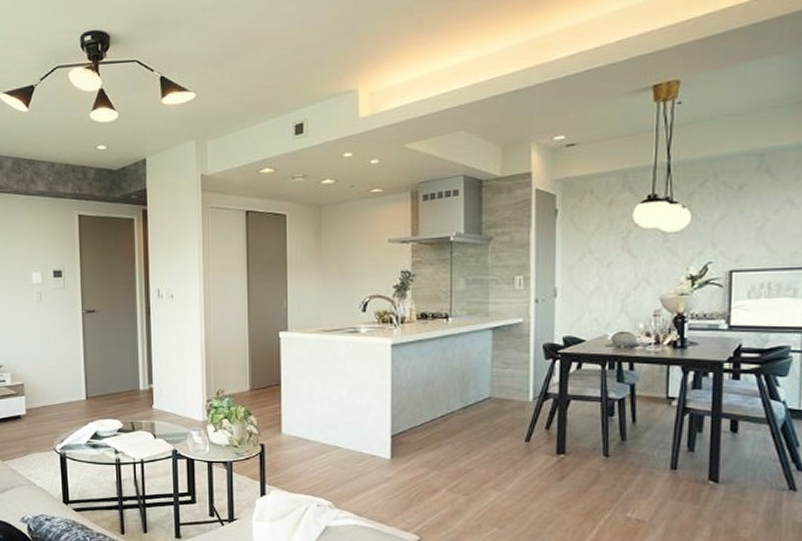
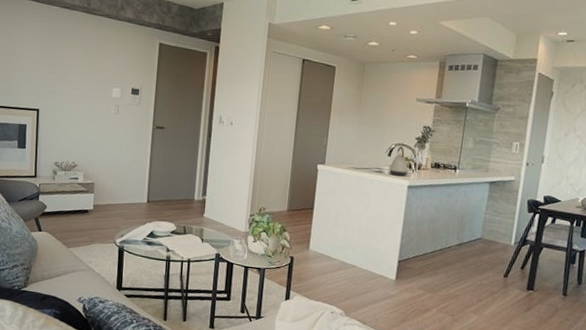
kettle: none [366,298,390,334] -> present [389,146,409,177]

